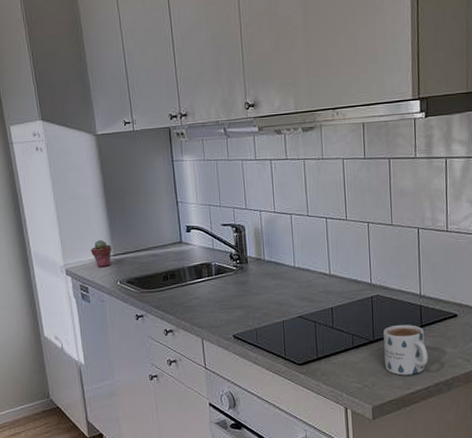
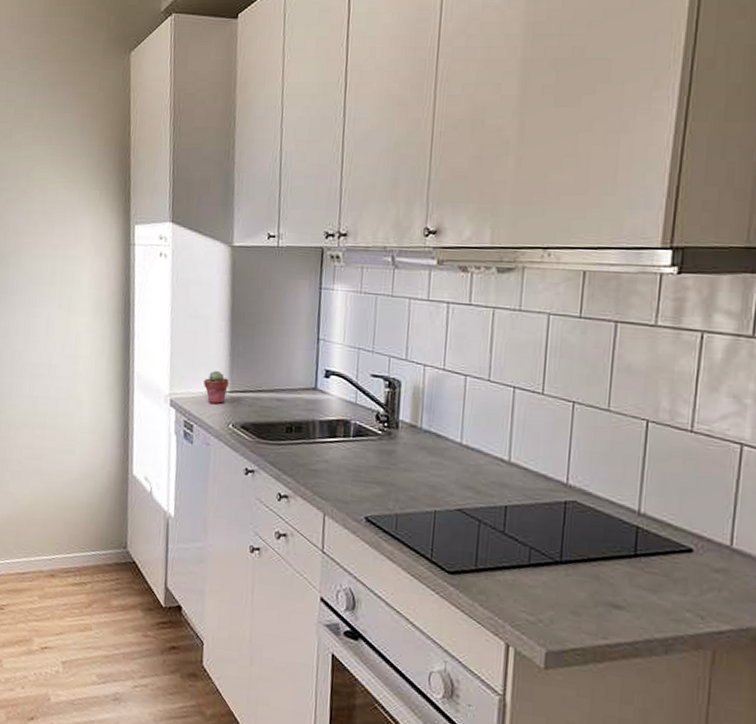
mug: present [383,324,428,376] -> none [573,546,641,621]

